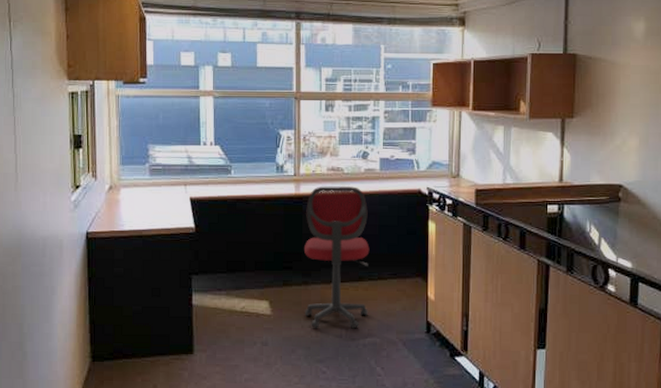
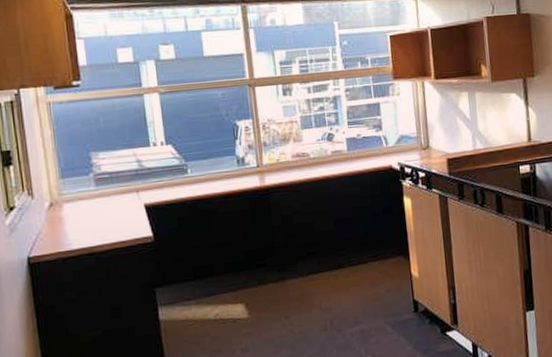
chair: present [304,186,370,329] -> none [274,171,352,325]

